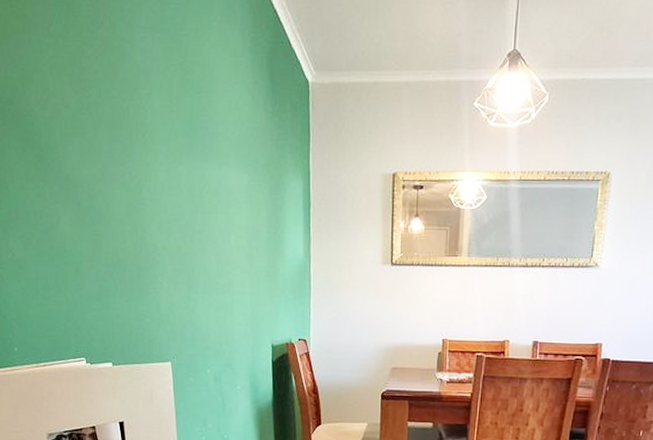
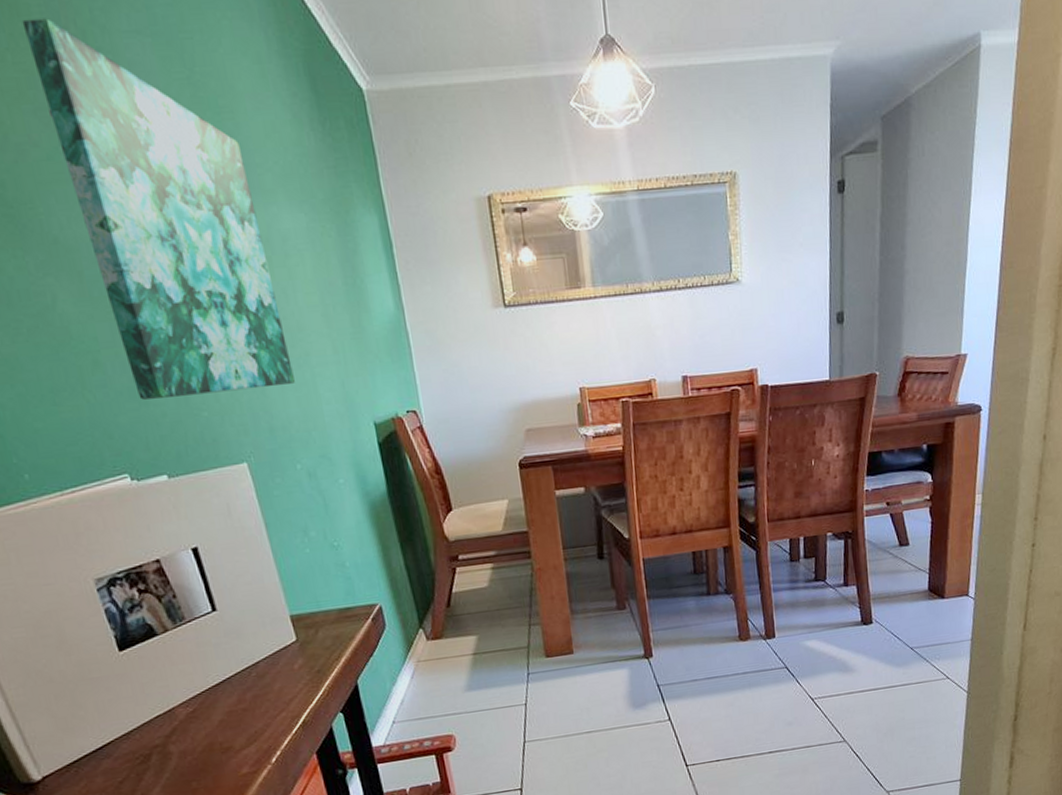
wall art: none [74,15,218,306] -> present [21,18,295,400]

